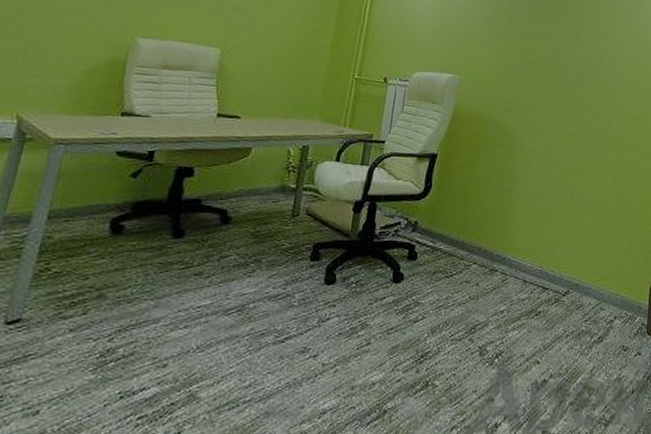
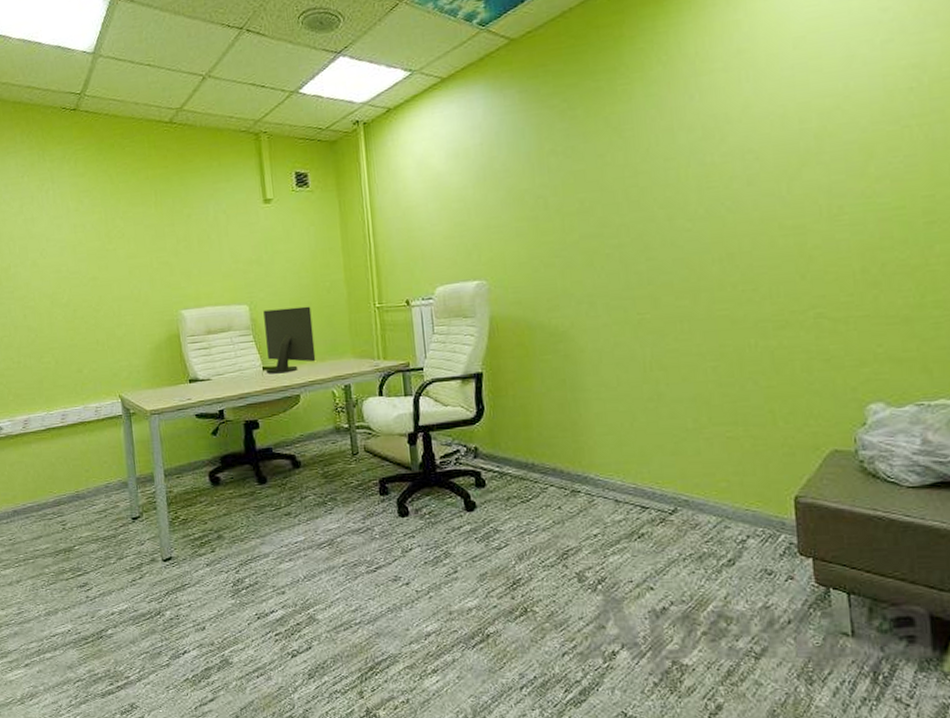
computer monitor: none [220,57,289,124] -> present [263,306,316,374]

